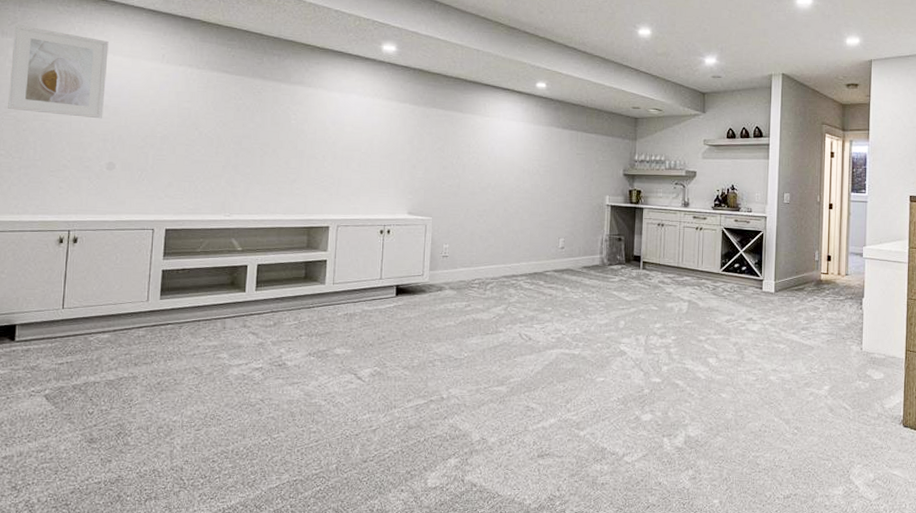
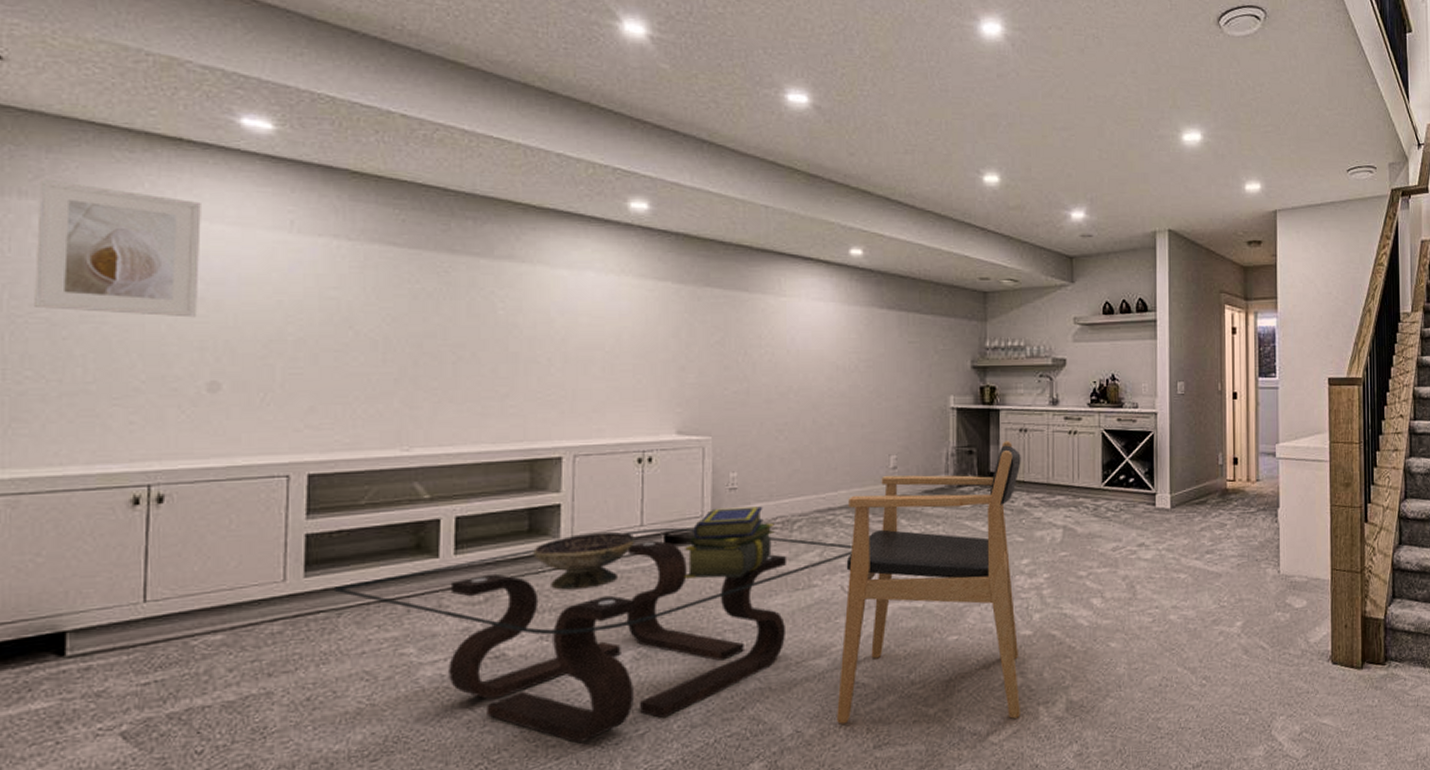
coffee table: none [179,282,530,431] -> present [335,528,853,743]
decorative bowl: none [307,281,376,322] -> present [533,531,635,590]
stack of books: none [408,270,473,321] -> present [684,506,775,579]
armchair: none [512,232,658,445] -> present [837,441,1021,724]

